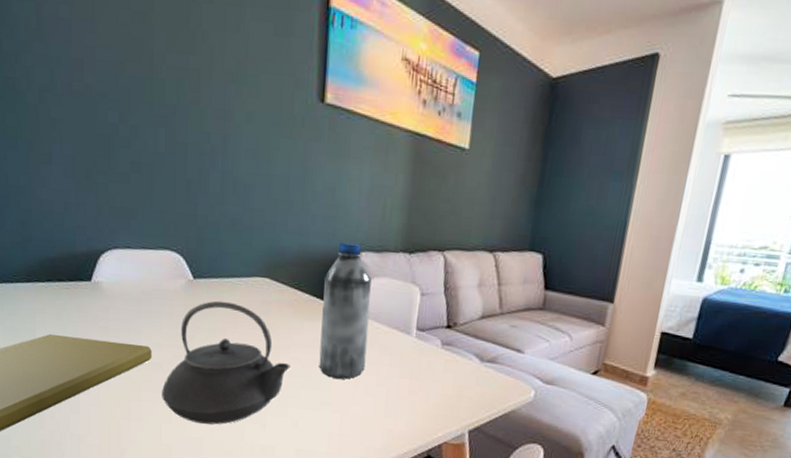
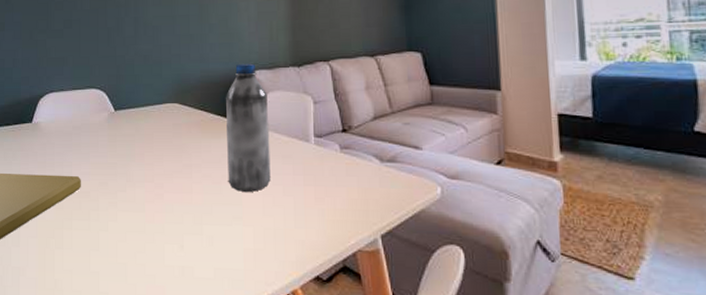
teapot: present [162,301,290,425] -> none [90,128,202,248]

